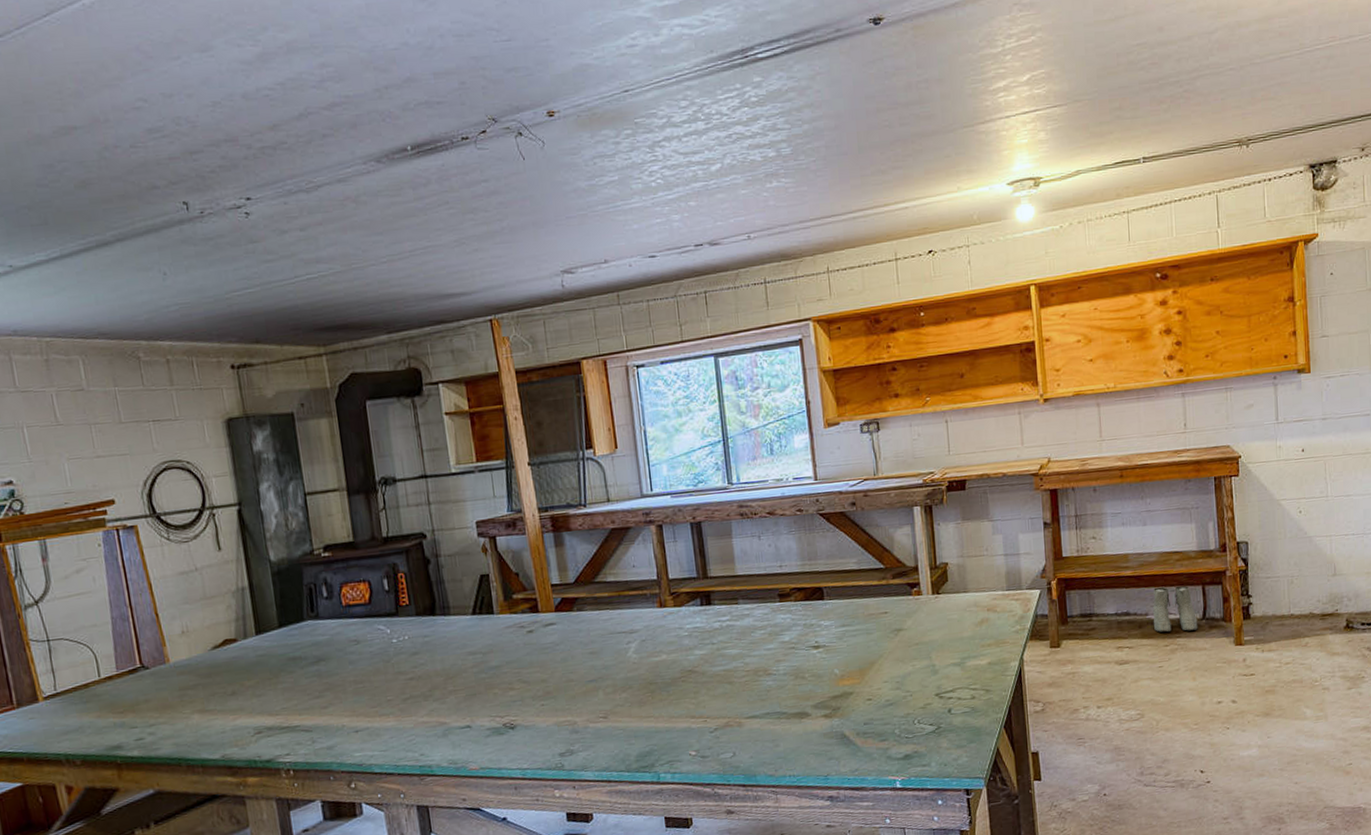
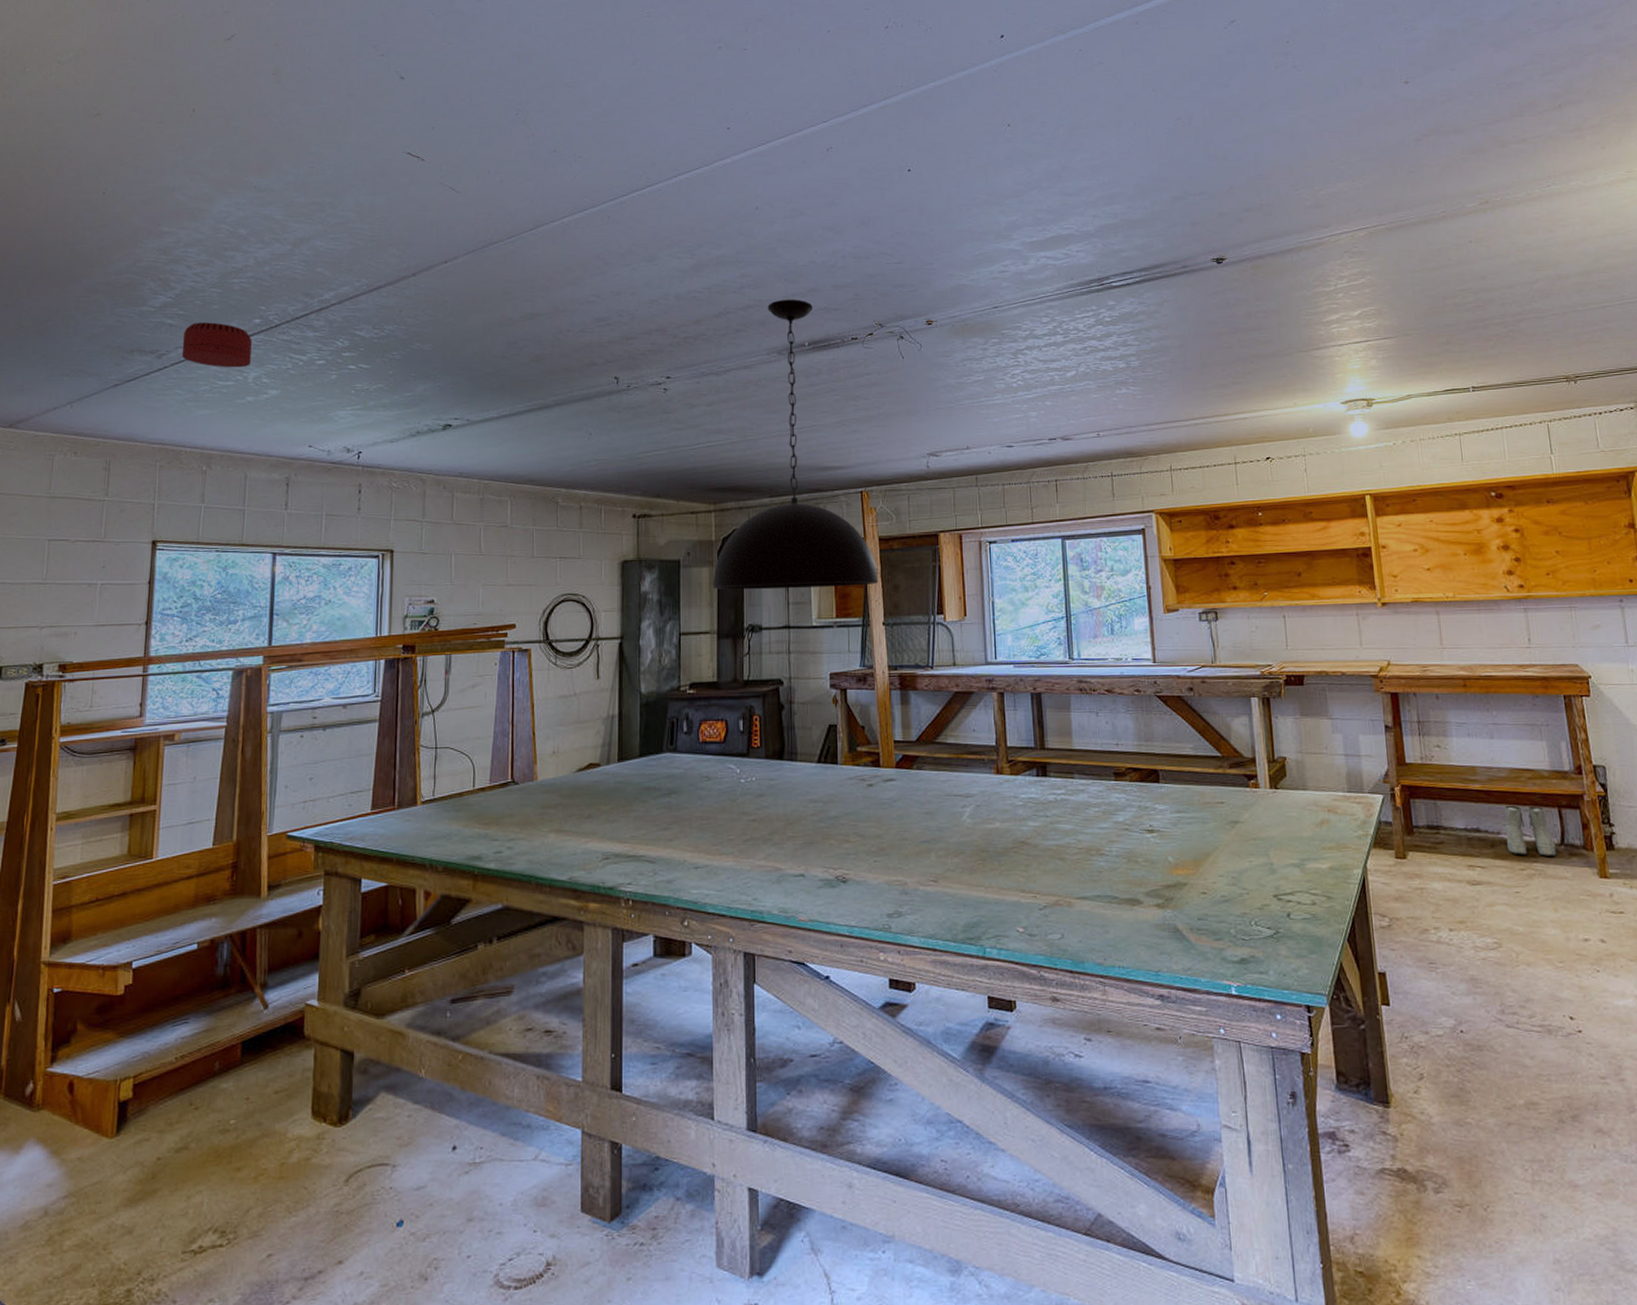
light fixture: none [333,92,520,443] -> present [712,299,879,590]

